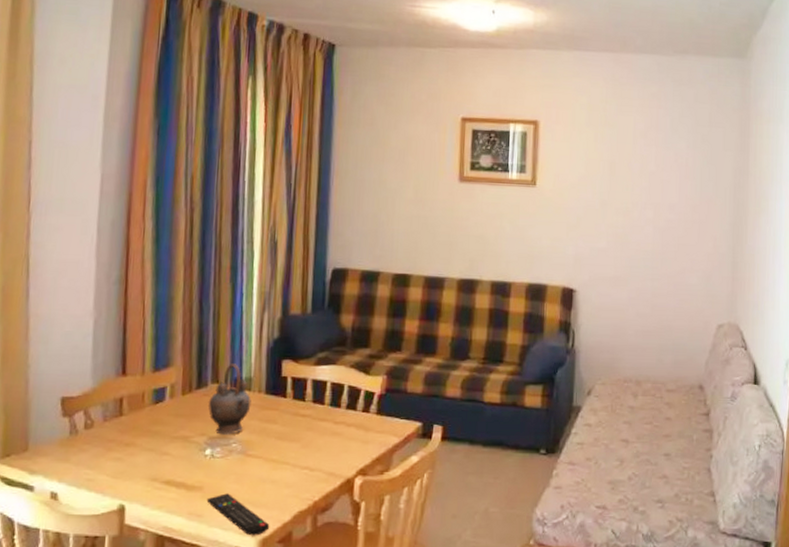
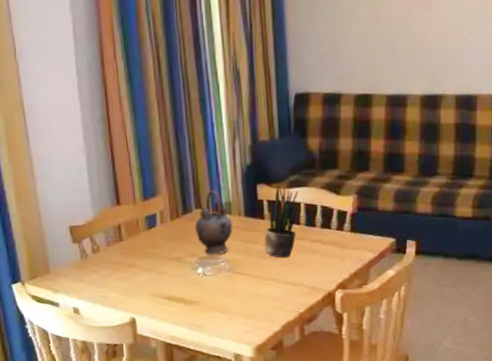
remote control: present [206,493,270,536] -> none [204,307,262,344]
potted plant: none [283,360,326,441] -> present [264,183,299,258]

